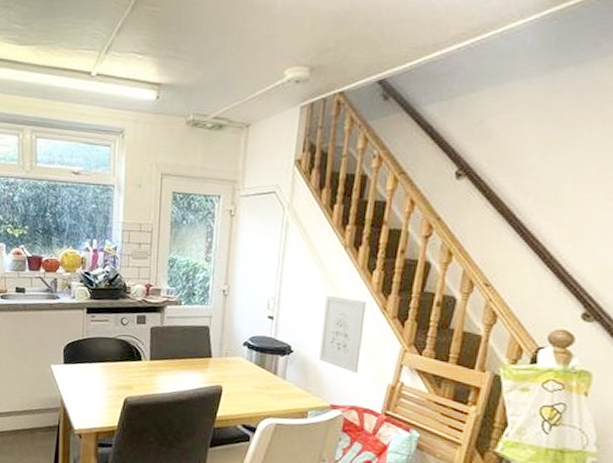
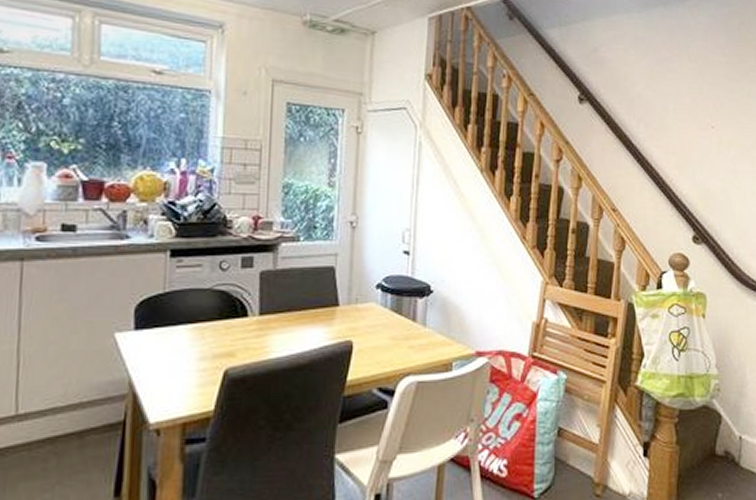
wall art: present [318,295,366,374] -> none [460,224,506,313]

